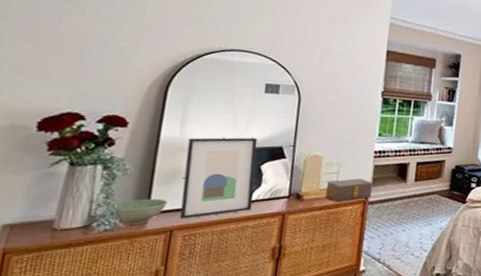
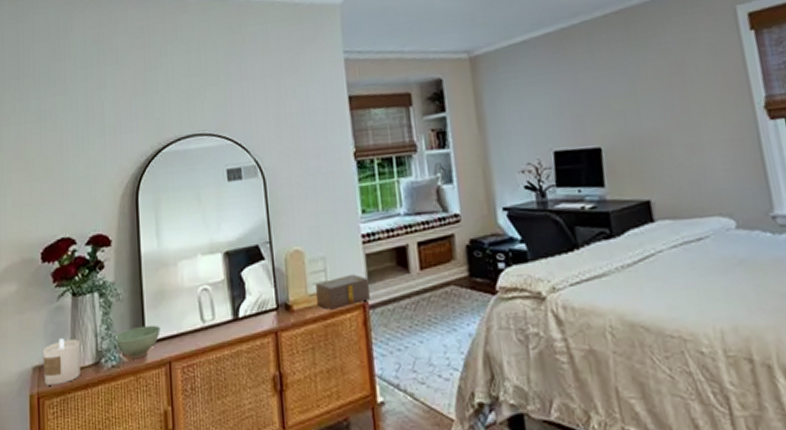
candle: none [15,202,71,242] -> present [42,339,81,385]
picture frame: present [179,137,258,219] -> none [166,238,242,348]

